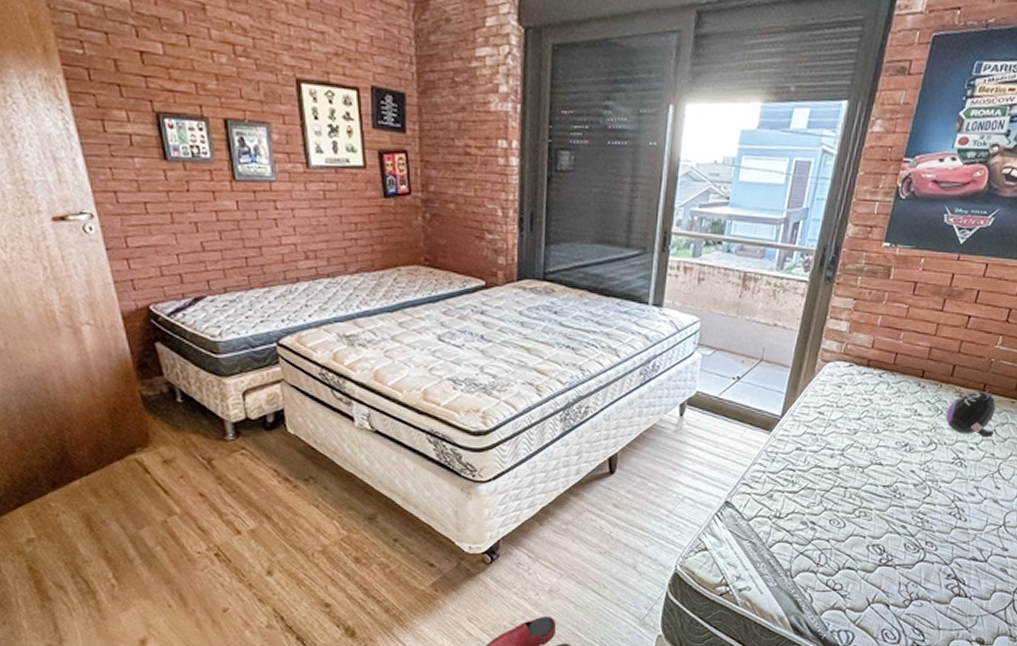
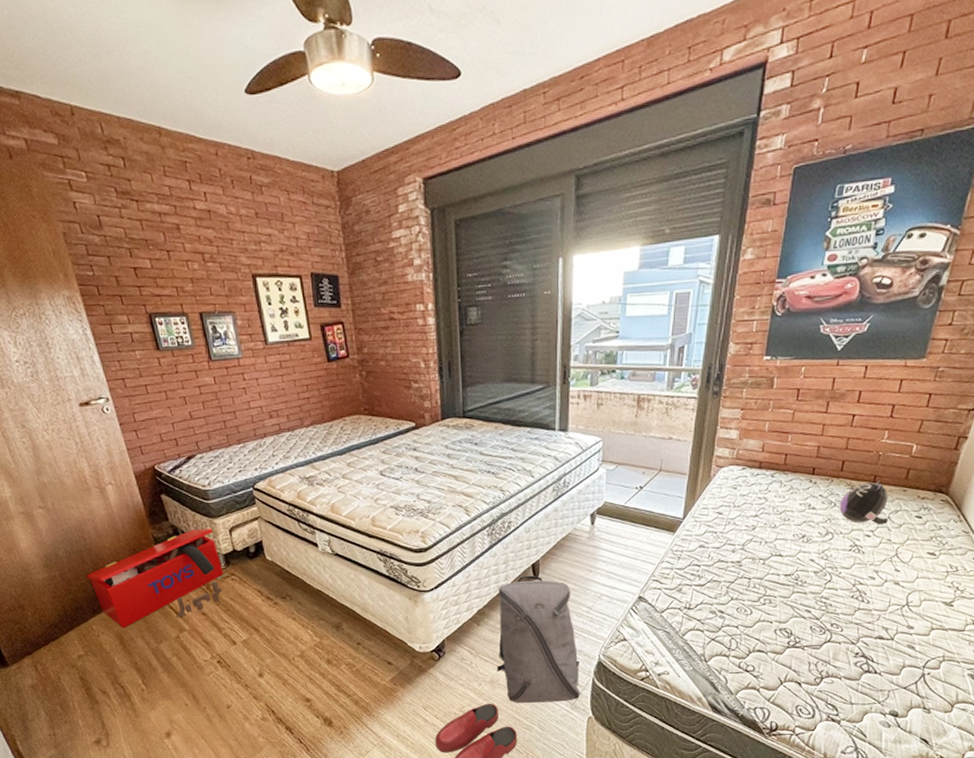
toy: none [46,389,237,508] -> present [86,529,228,629]
backpack: none [558,470,653,617] -> present [497,575,581,703]

